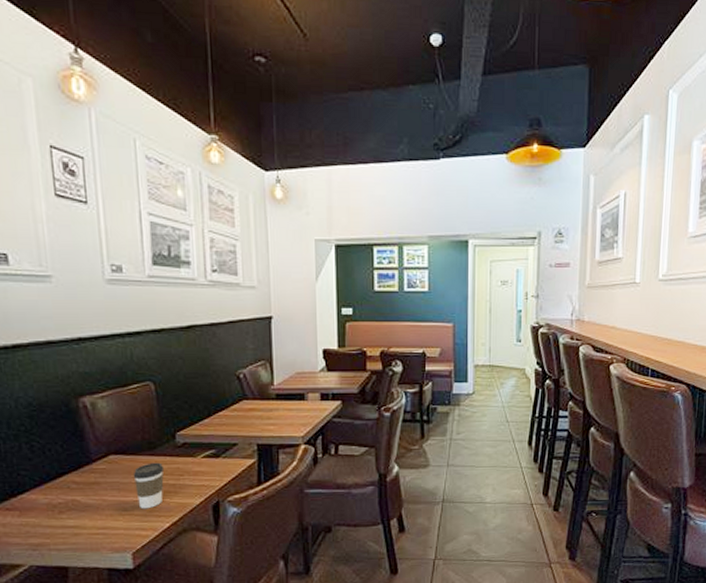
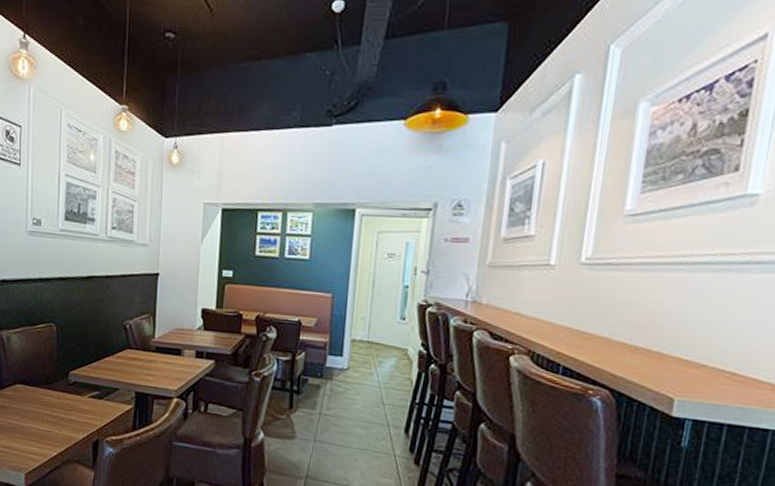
coffee cup: present [133,462,165,509] -> none [32,395,57,437]

